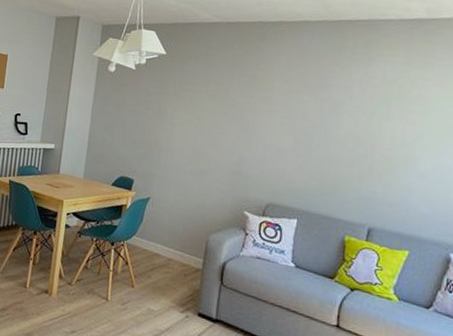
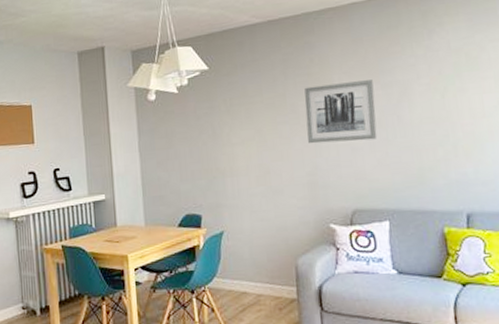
wall art: none [240,87,309,146] -> present [304,80,377,144]

